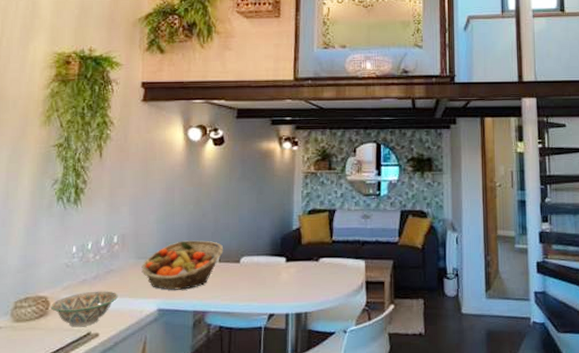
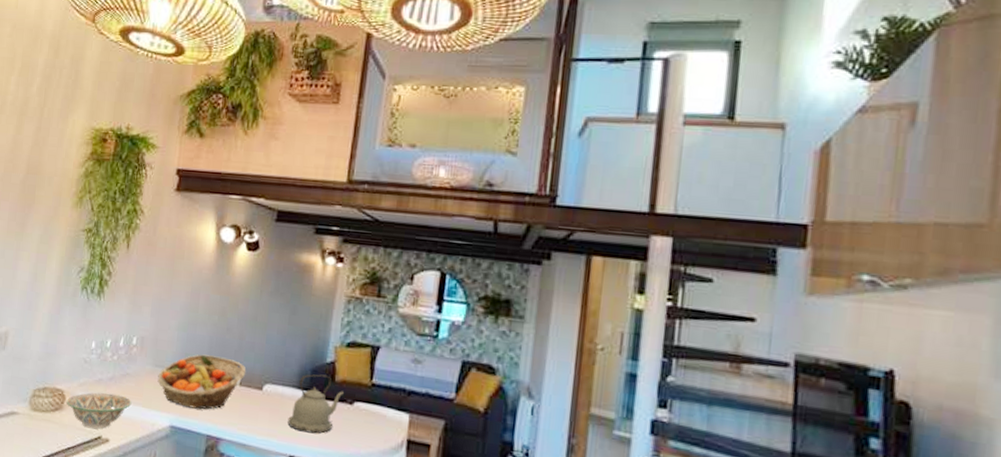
kettle: none [265,240,310,292] -> present [287,374,344,434]

